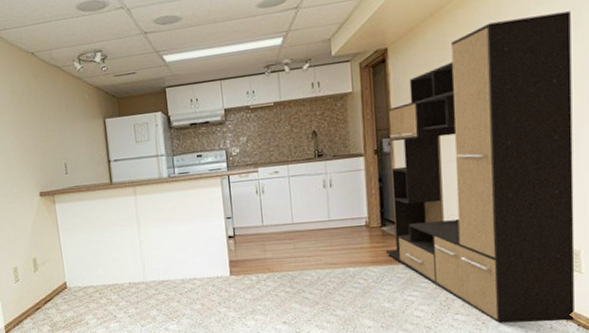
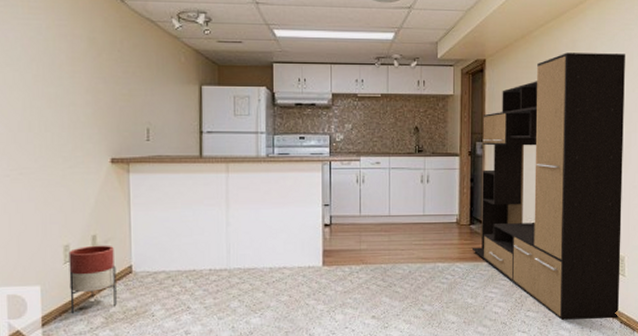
planter: none [17,265,58,323] -> present [68,245,117,313]

